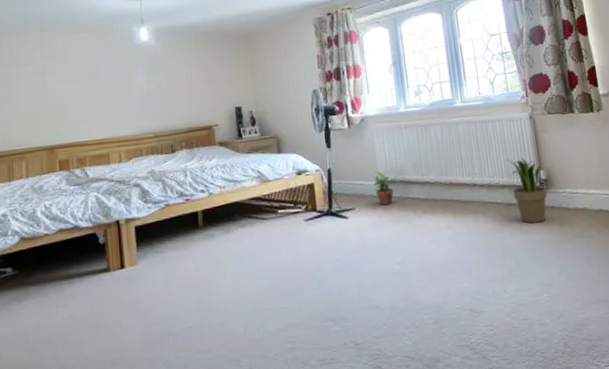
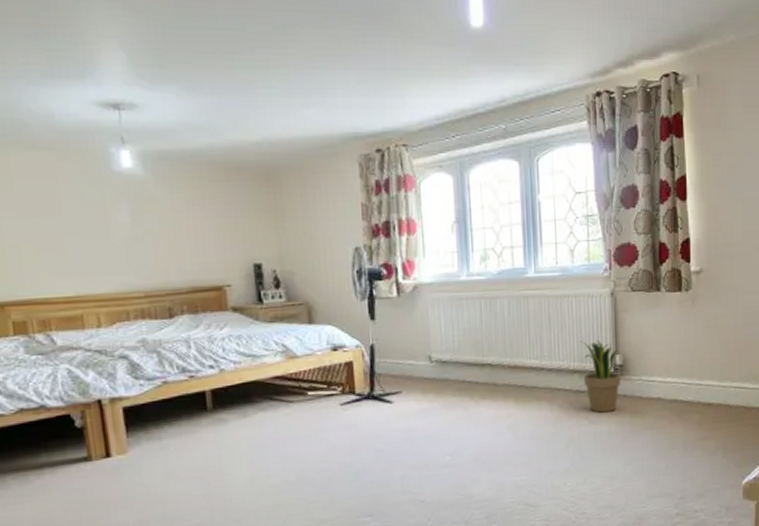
potted plant: present [373,171,397,206] -> none [425,350,453,390]

